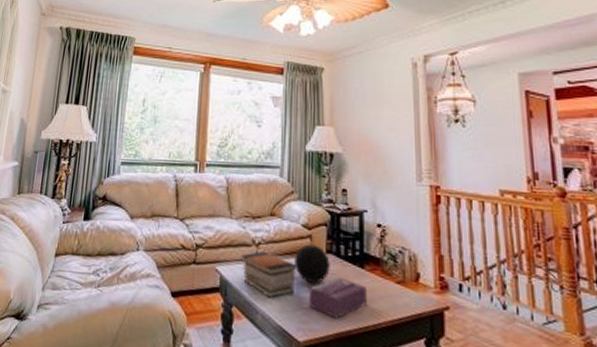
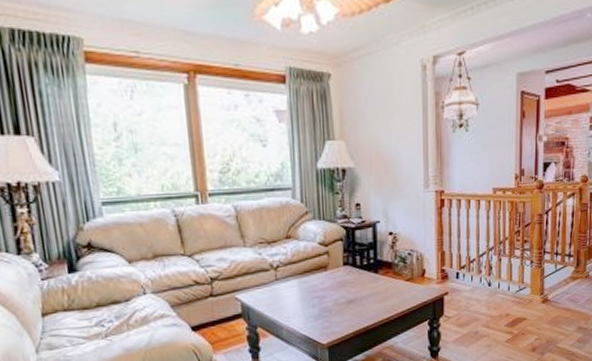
book stack: present [241,251,296,298] -> none [260,273,317,314]
decorative orb: present [295,244,330,284] -> none [314,259,348,295]
tissue box: present [309,277,367,319] -> none [330,284,381,319]

